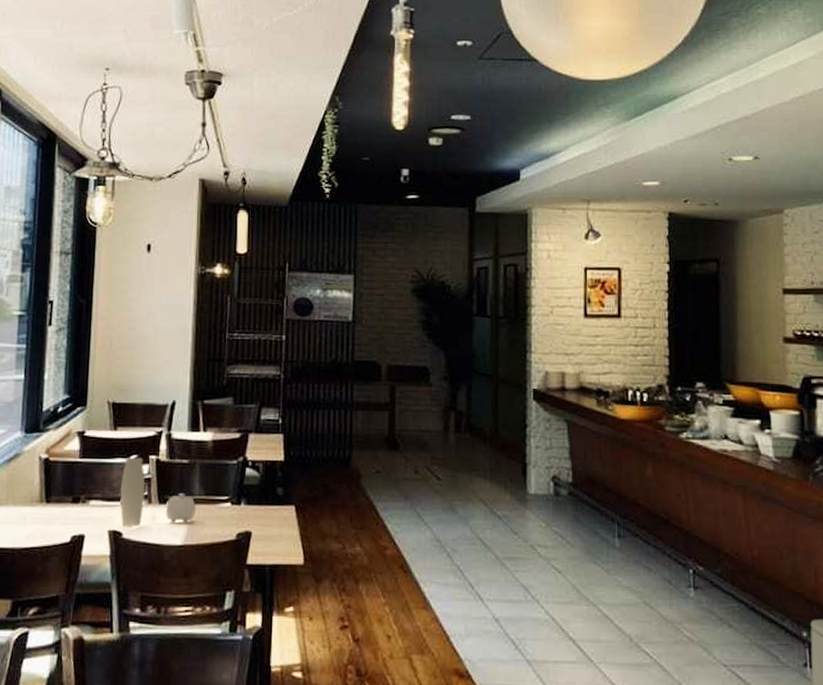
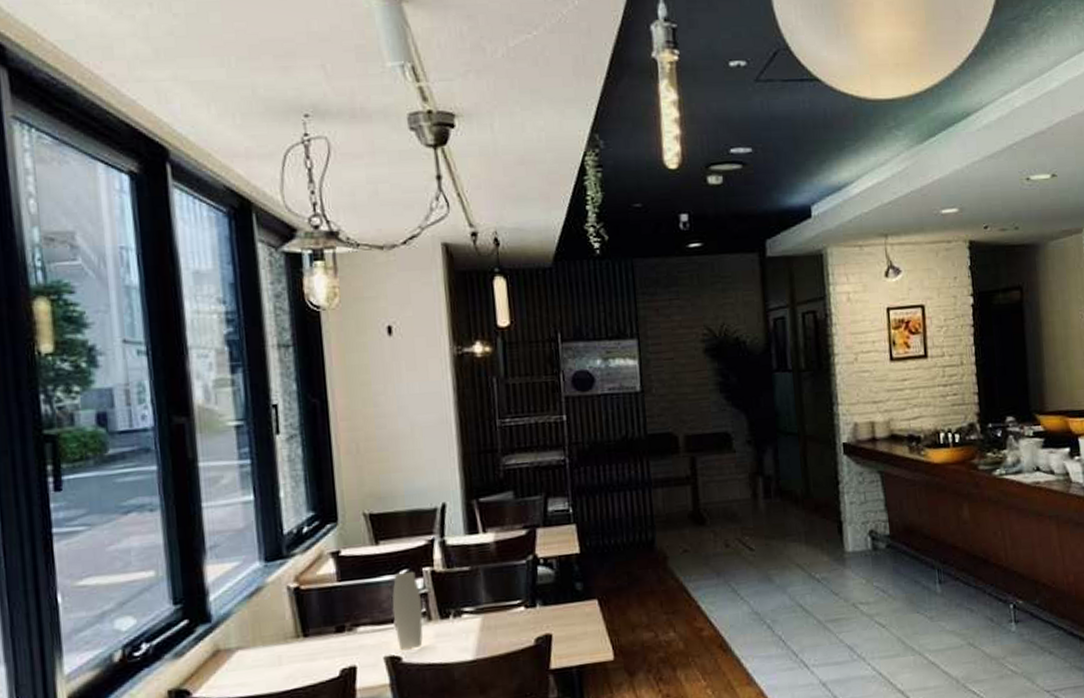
sugar bowl: present [165,492,197,524] -> none [449,603,486,639]

